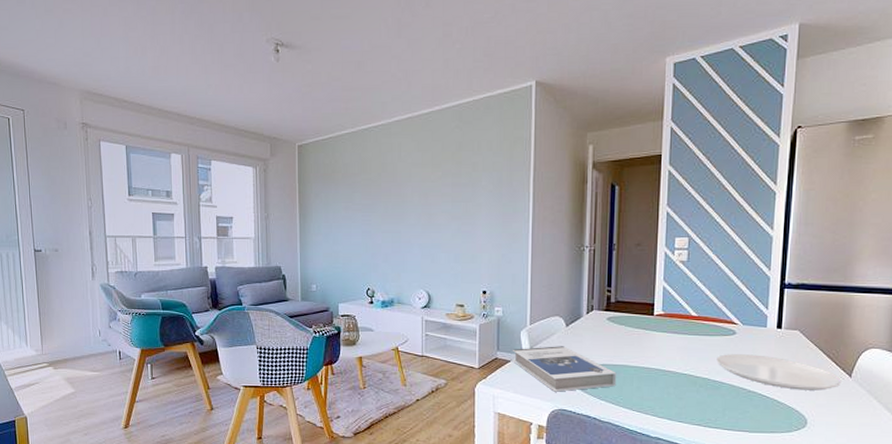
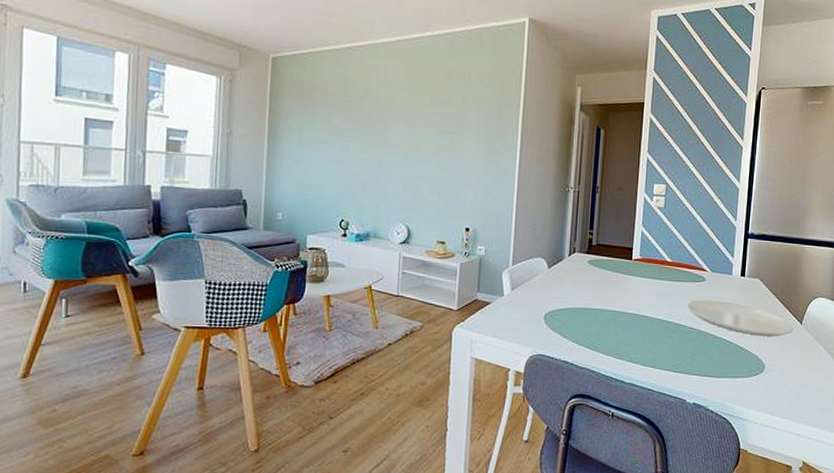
hardback book: present [512,346,617,392] -> none [492,288,595,336]

